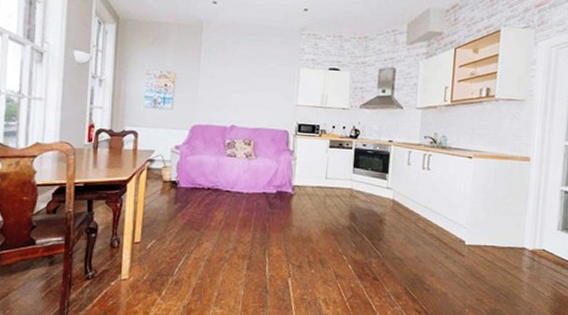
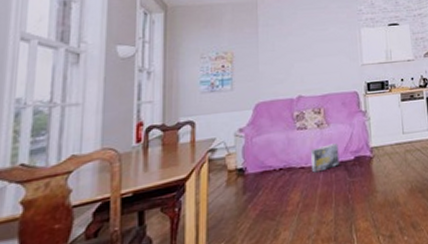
box: none [236,175,263,198] -> present [311,143,340,173]

